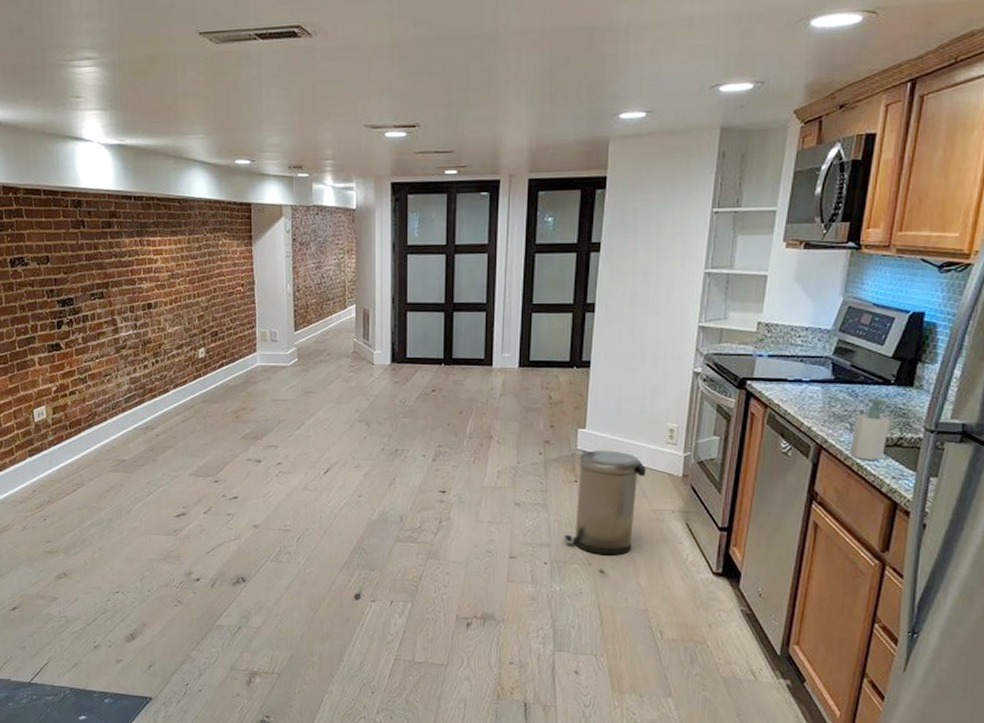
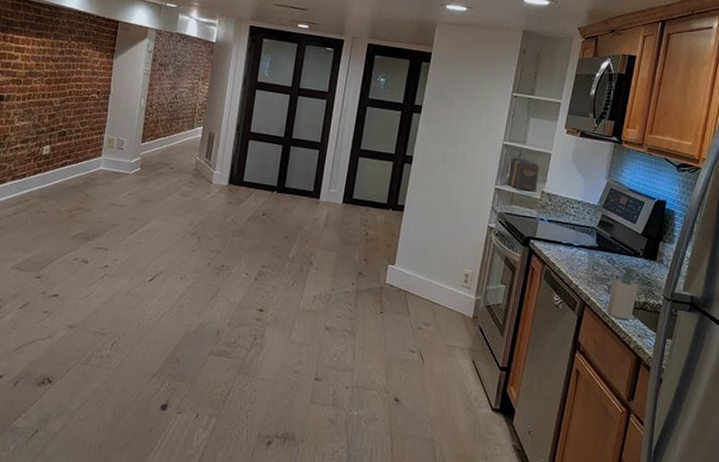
pedal bin: present [564,450,647,556] -> none [366,286,443,386]
books: none [712,287,754,325] -> present [506,158,540,192]

